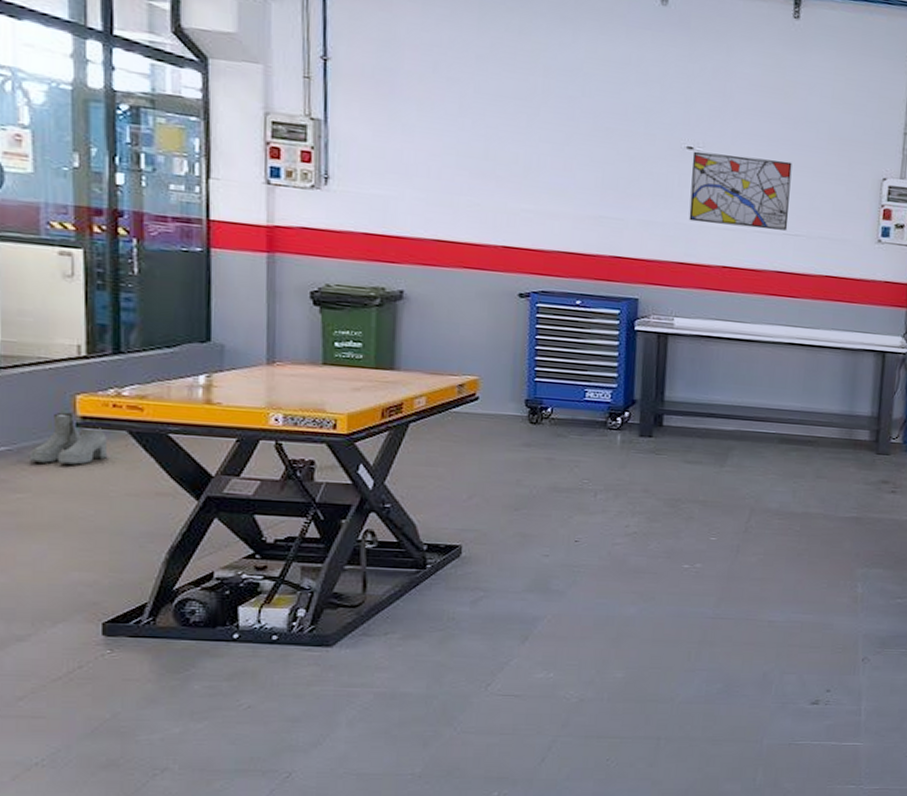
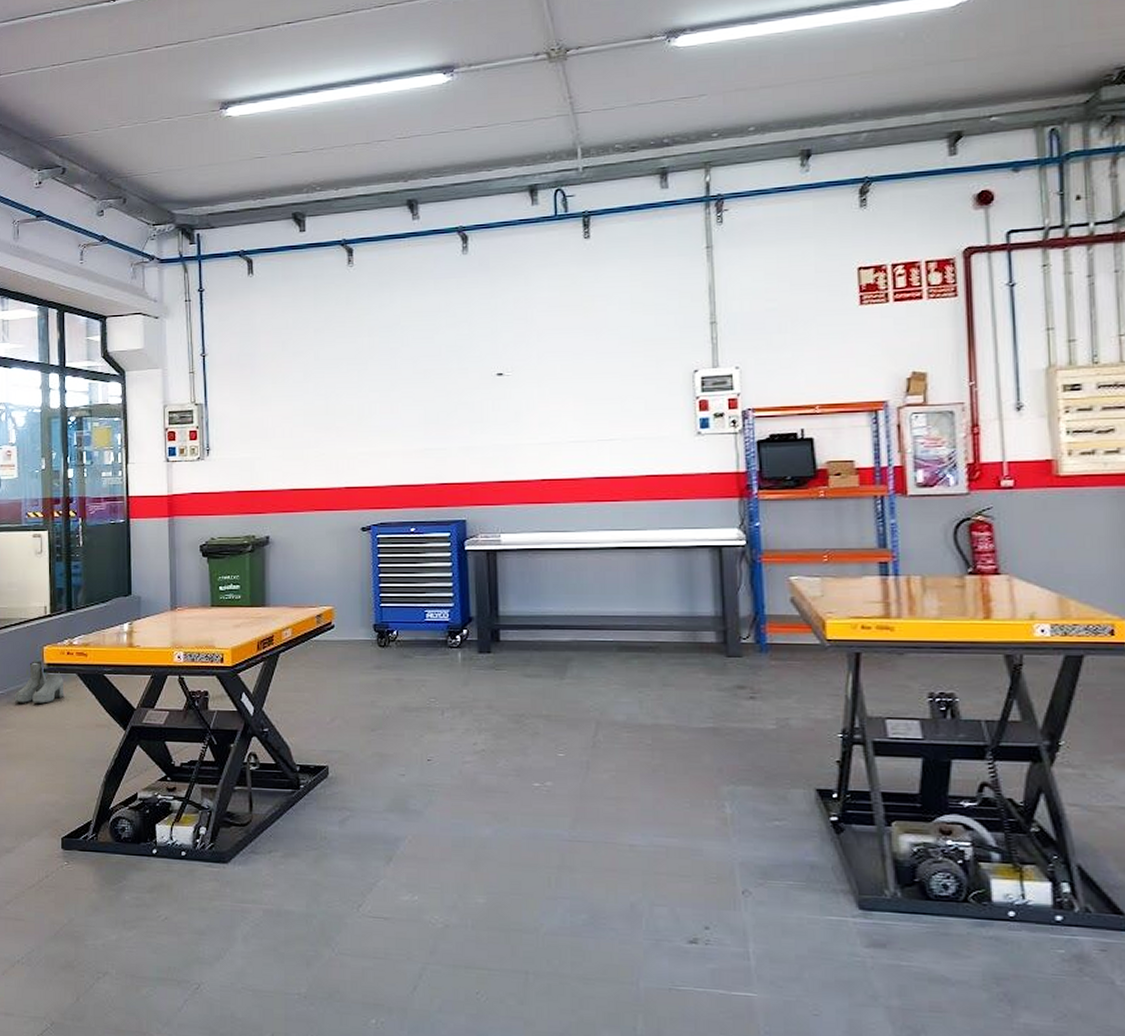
wall art: present [689,151,792,231] -> none [503,370,602,441]

